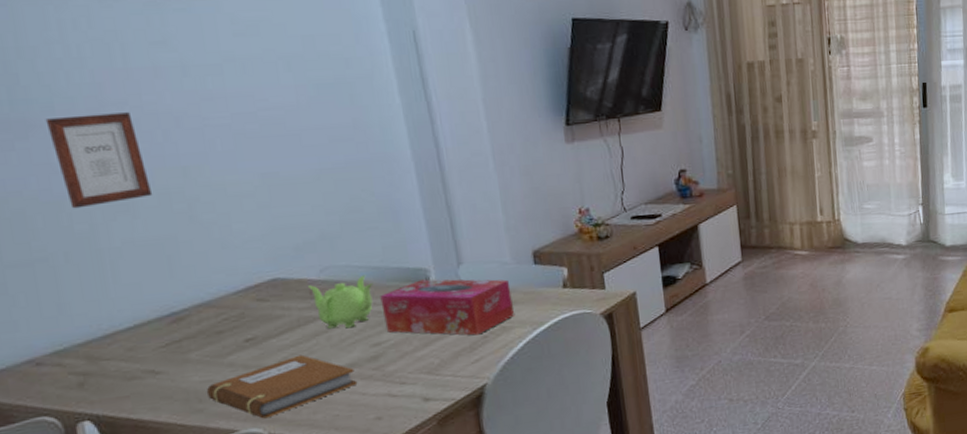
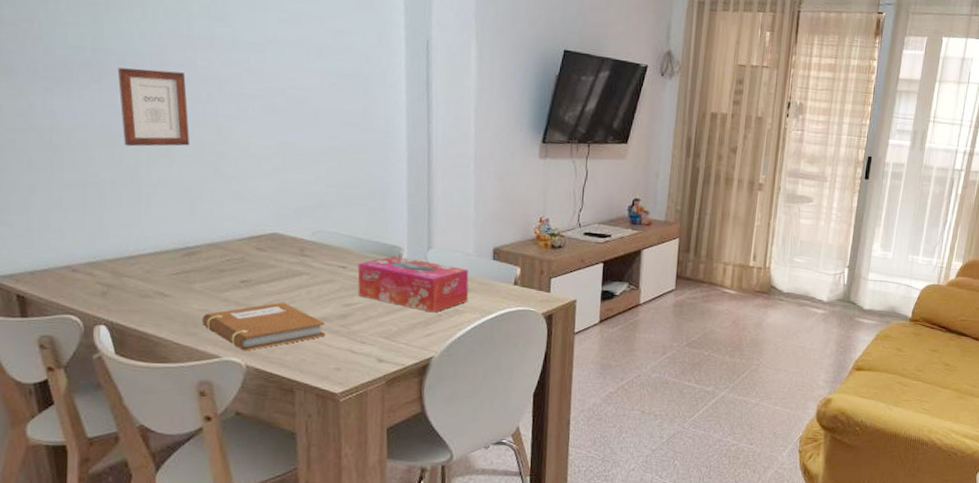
teapot: present [308,275,374,329] -> none [301,243,355,287]

